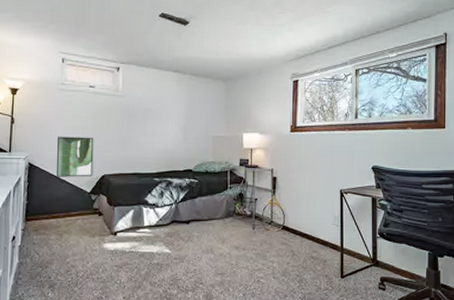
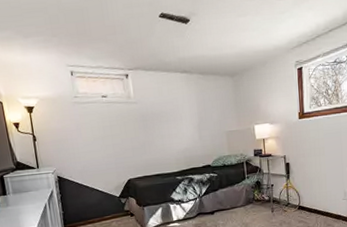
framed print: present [56,136,94,177] -> none [79,145,120,186]

